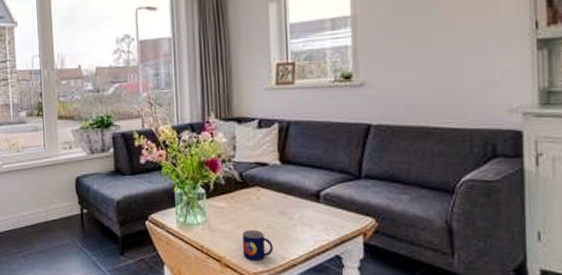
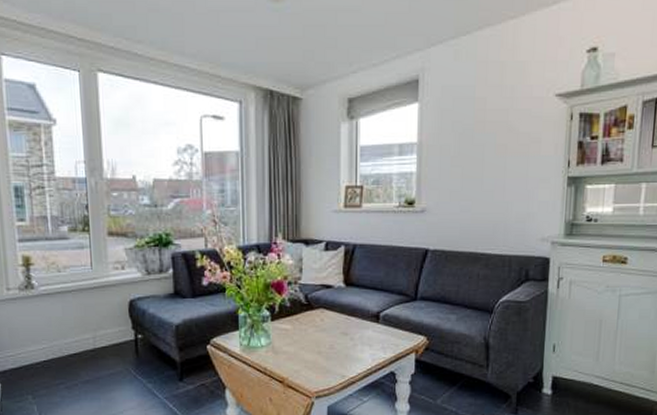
mug: present [241,229,273,260] -> none [305,350,334,380]

